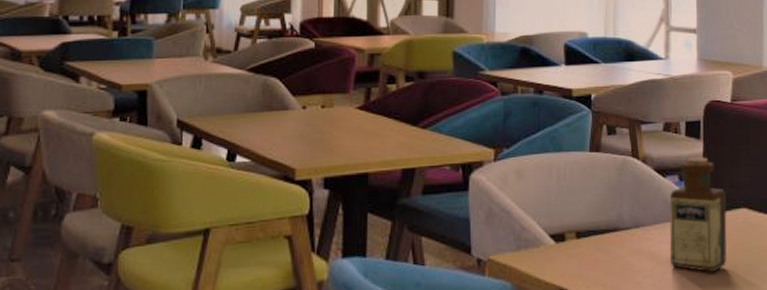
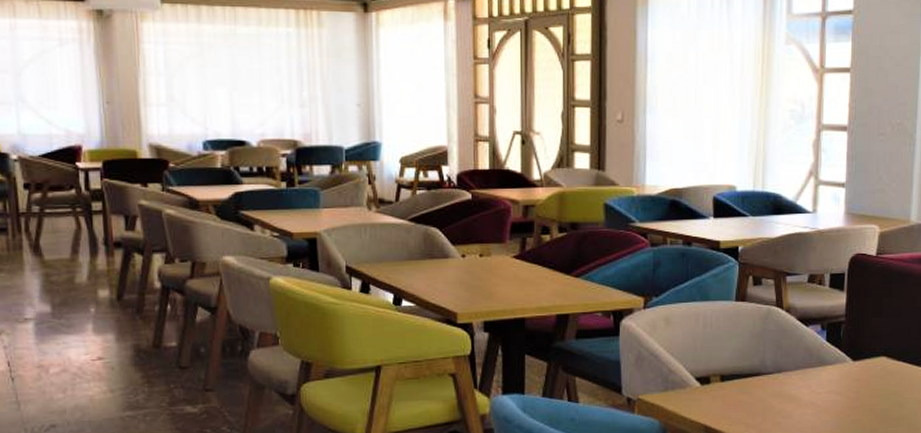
bottle: present [669,157,727,273] -> none [809,308,867,415]

